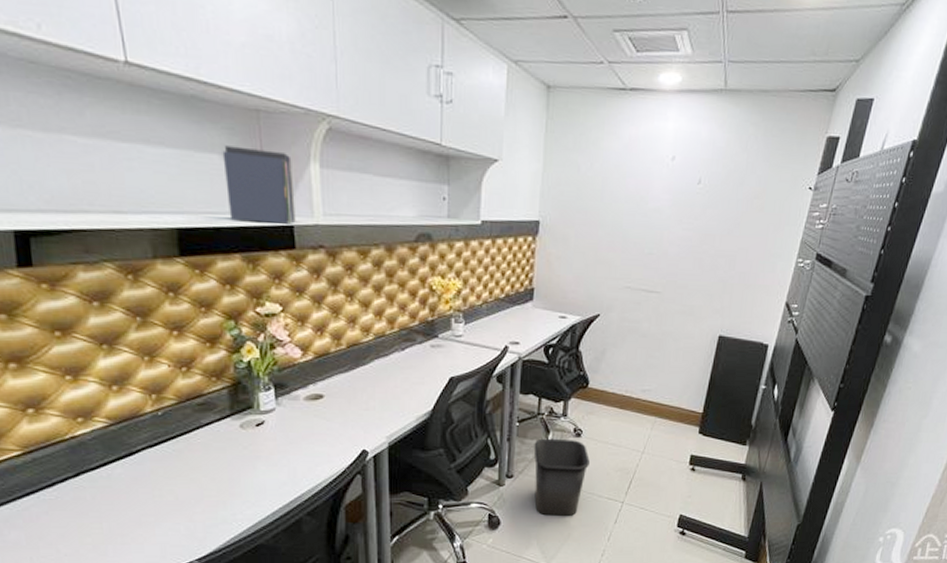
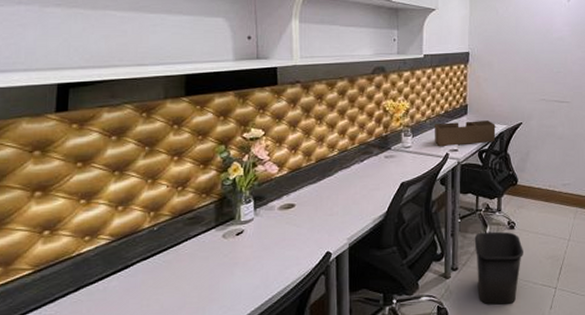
books: present [222,145,296,224] -> none [225,11,279,66]
desk organizer: none [492,308,567,338] -> present [435,121,496,147]

